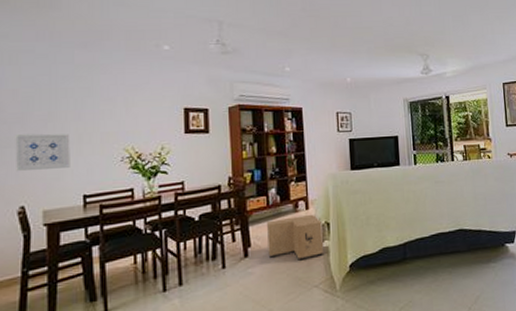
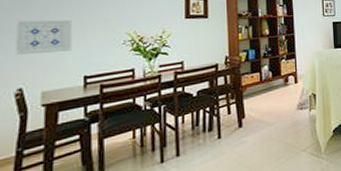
cardboard box: present [267,214,323,261] -> none [260,87,310,128]

